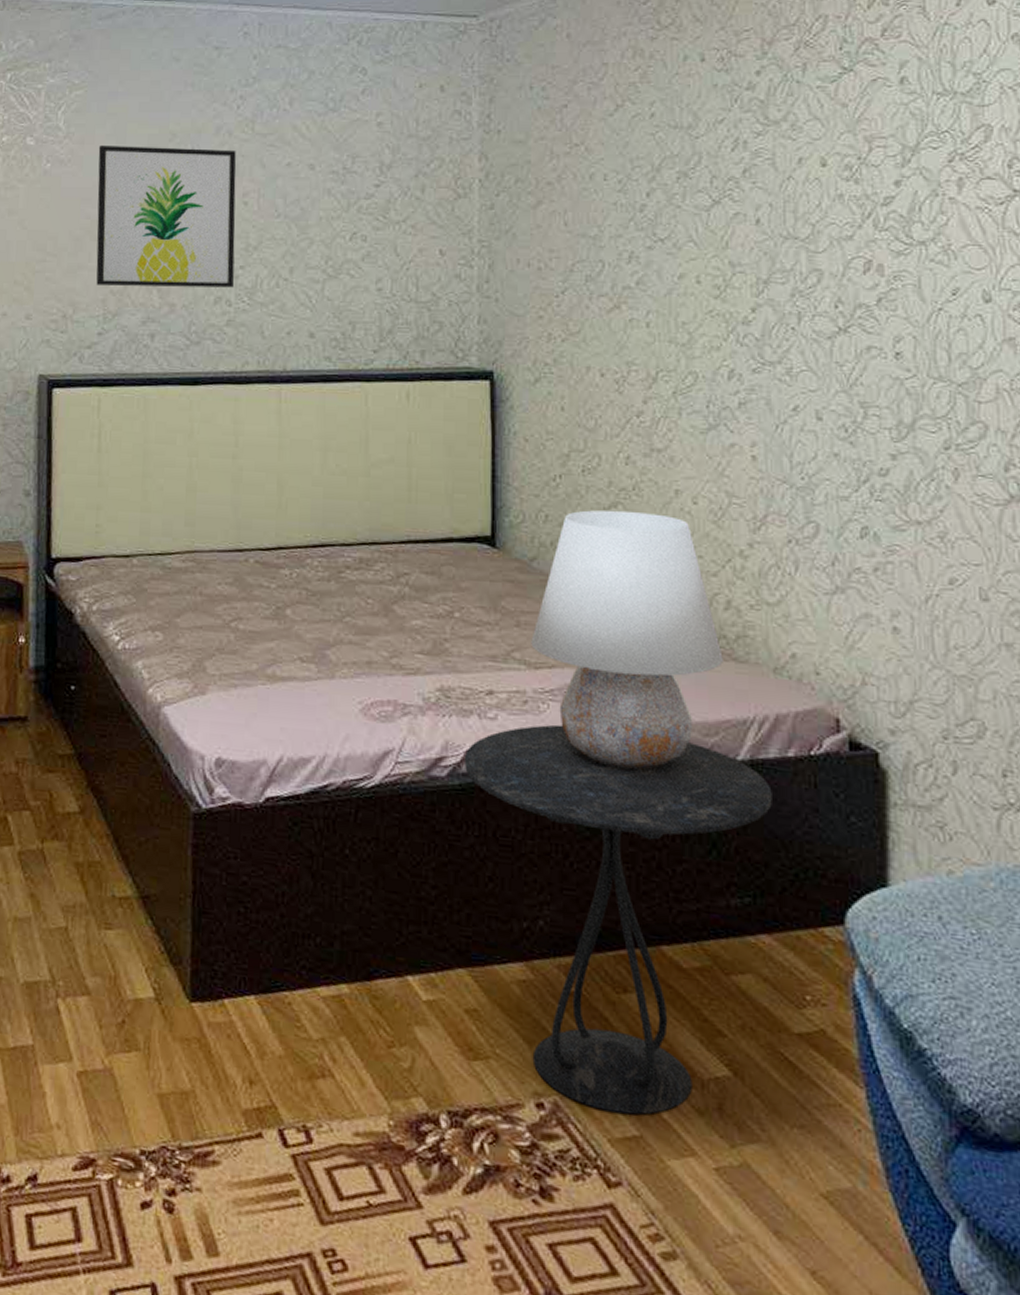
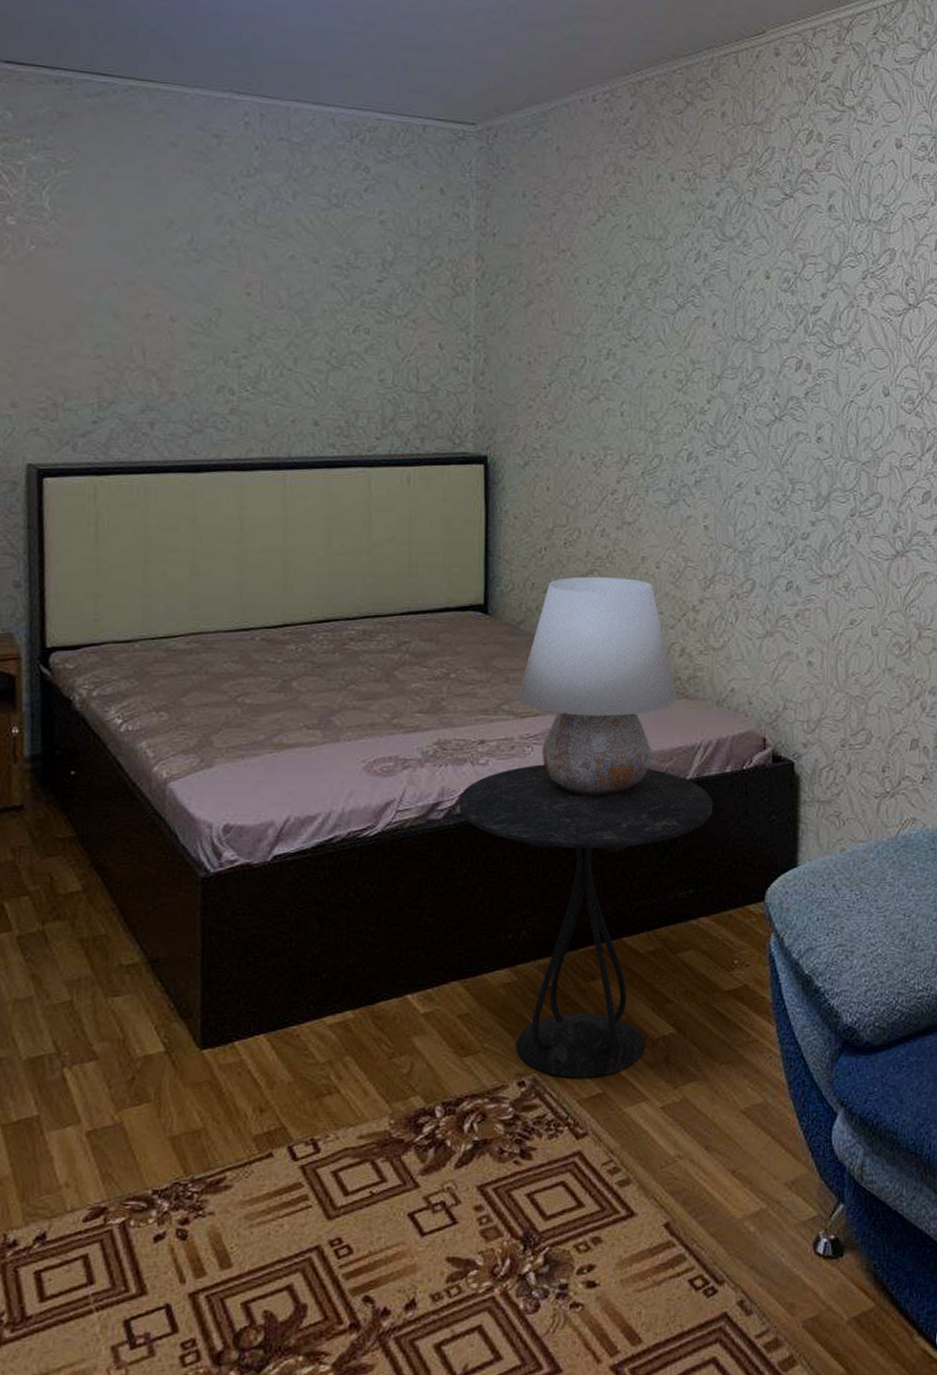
wall art: present [96,144,237,288] -> none [89,228,239,377]

